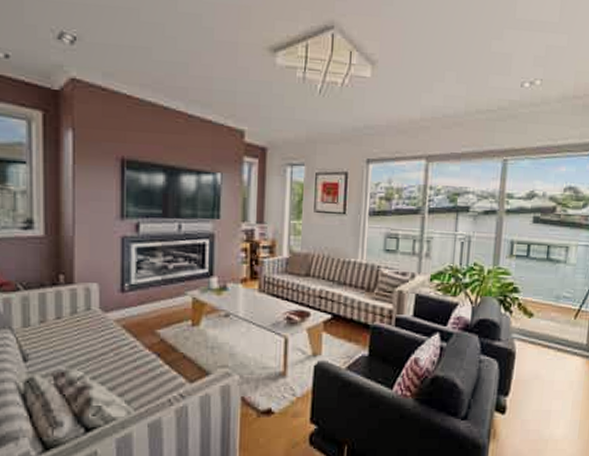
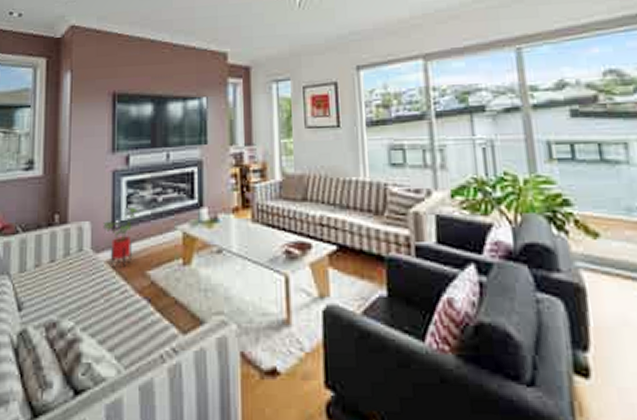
house plant: none [112,272,151,327] -> present [103,206,141,268]

